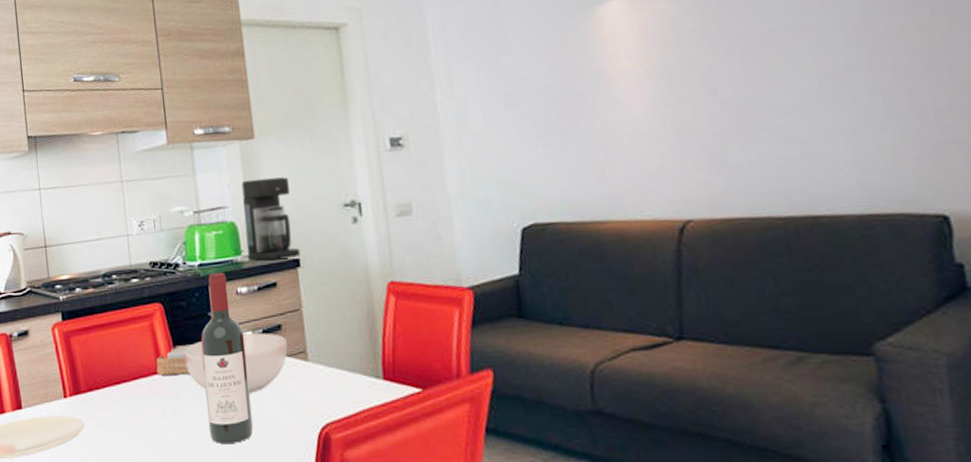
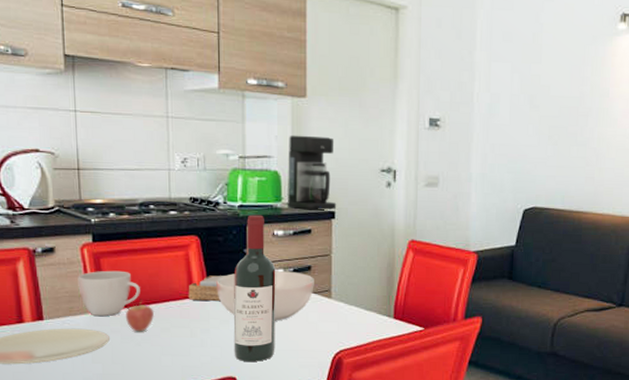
cup: none [51,349,110,401] -> present [78,270,140,317]
fruit: none [97,379,126,416] -> present [125,300,155,332]

